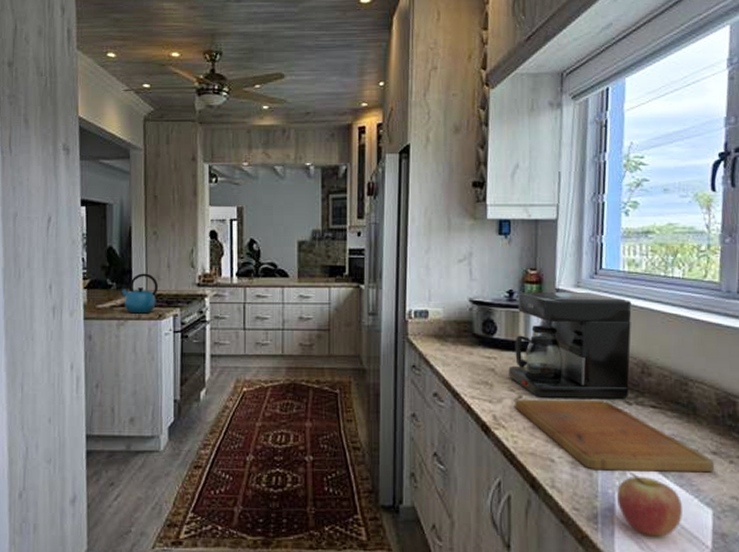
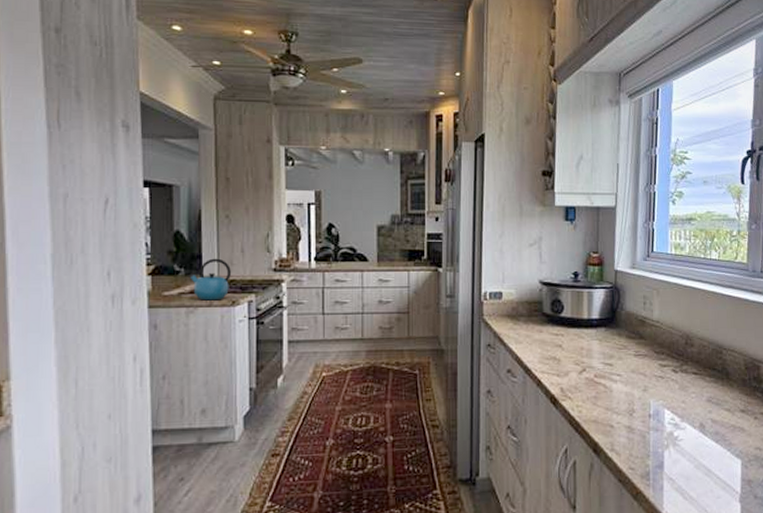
coffee maker: present [508,291,632,399] -> none [574,272,678,369]
cutting board: present [515,399,715,473] -> none [579,370,743,432]
fruit: present [616,471,682,537] -> none [665,431,718,488]

